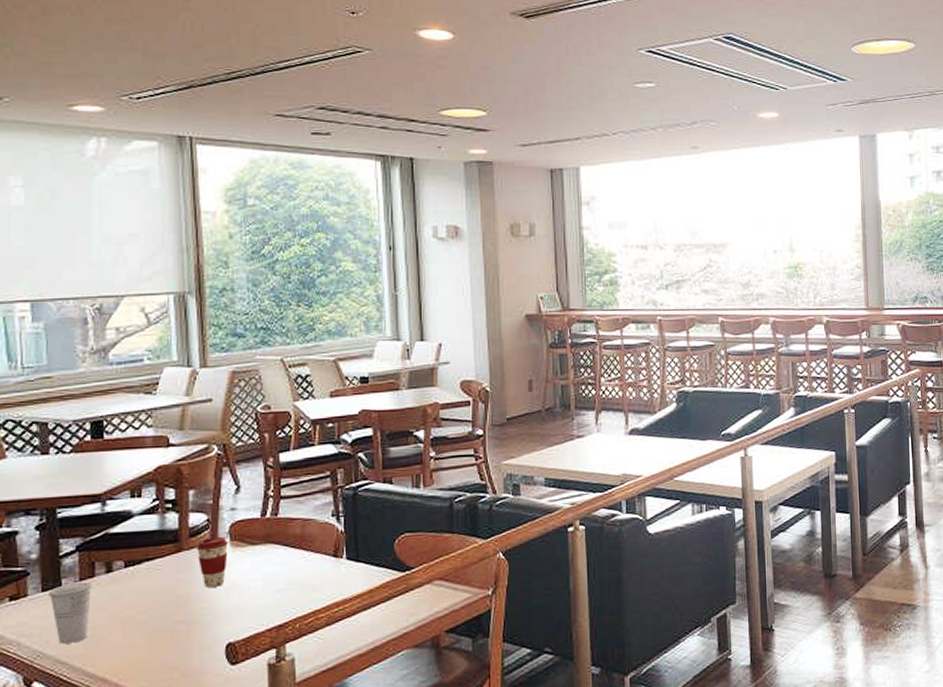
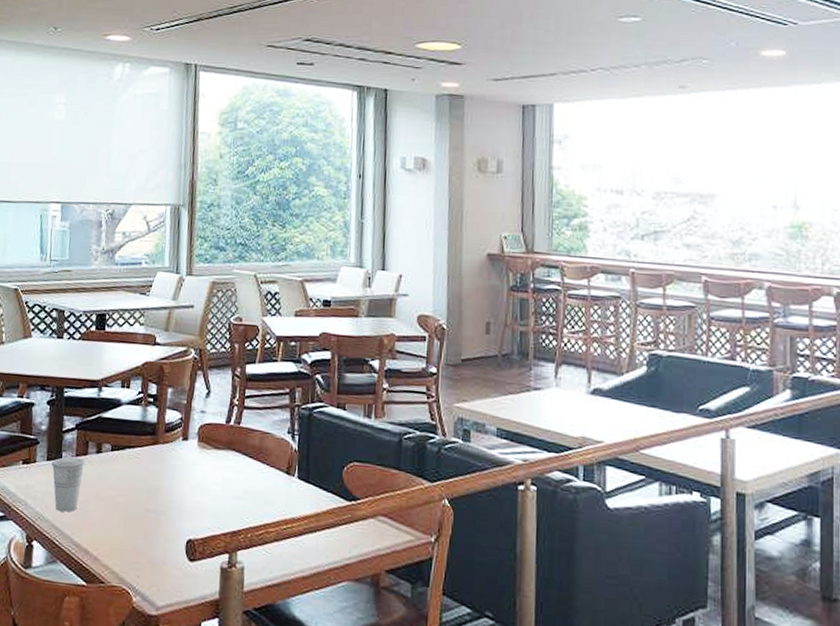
coffee cup: present [197,536,228,588] -> none [170,435,196,483]

